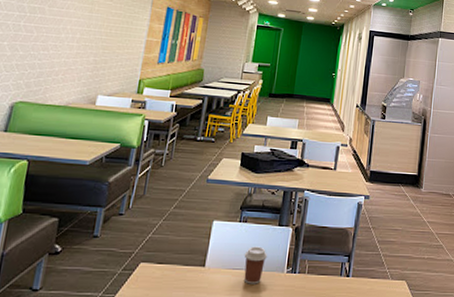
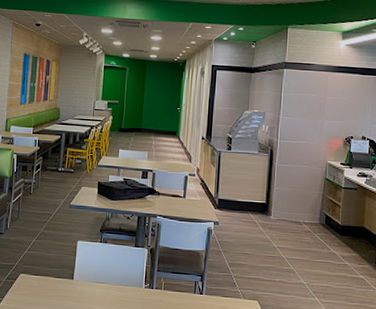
coffee cup: present [243,246,268,284] -> none [106,264,127,297]

